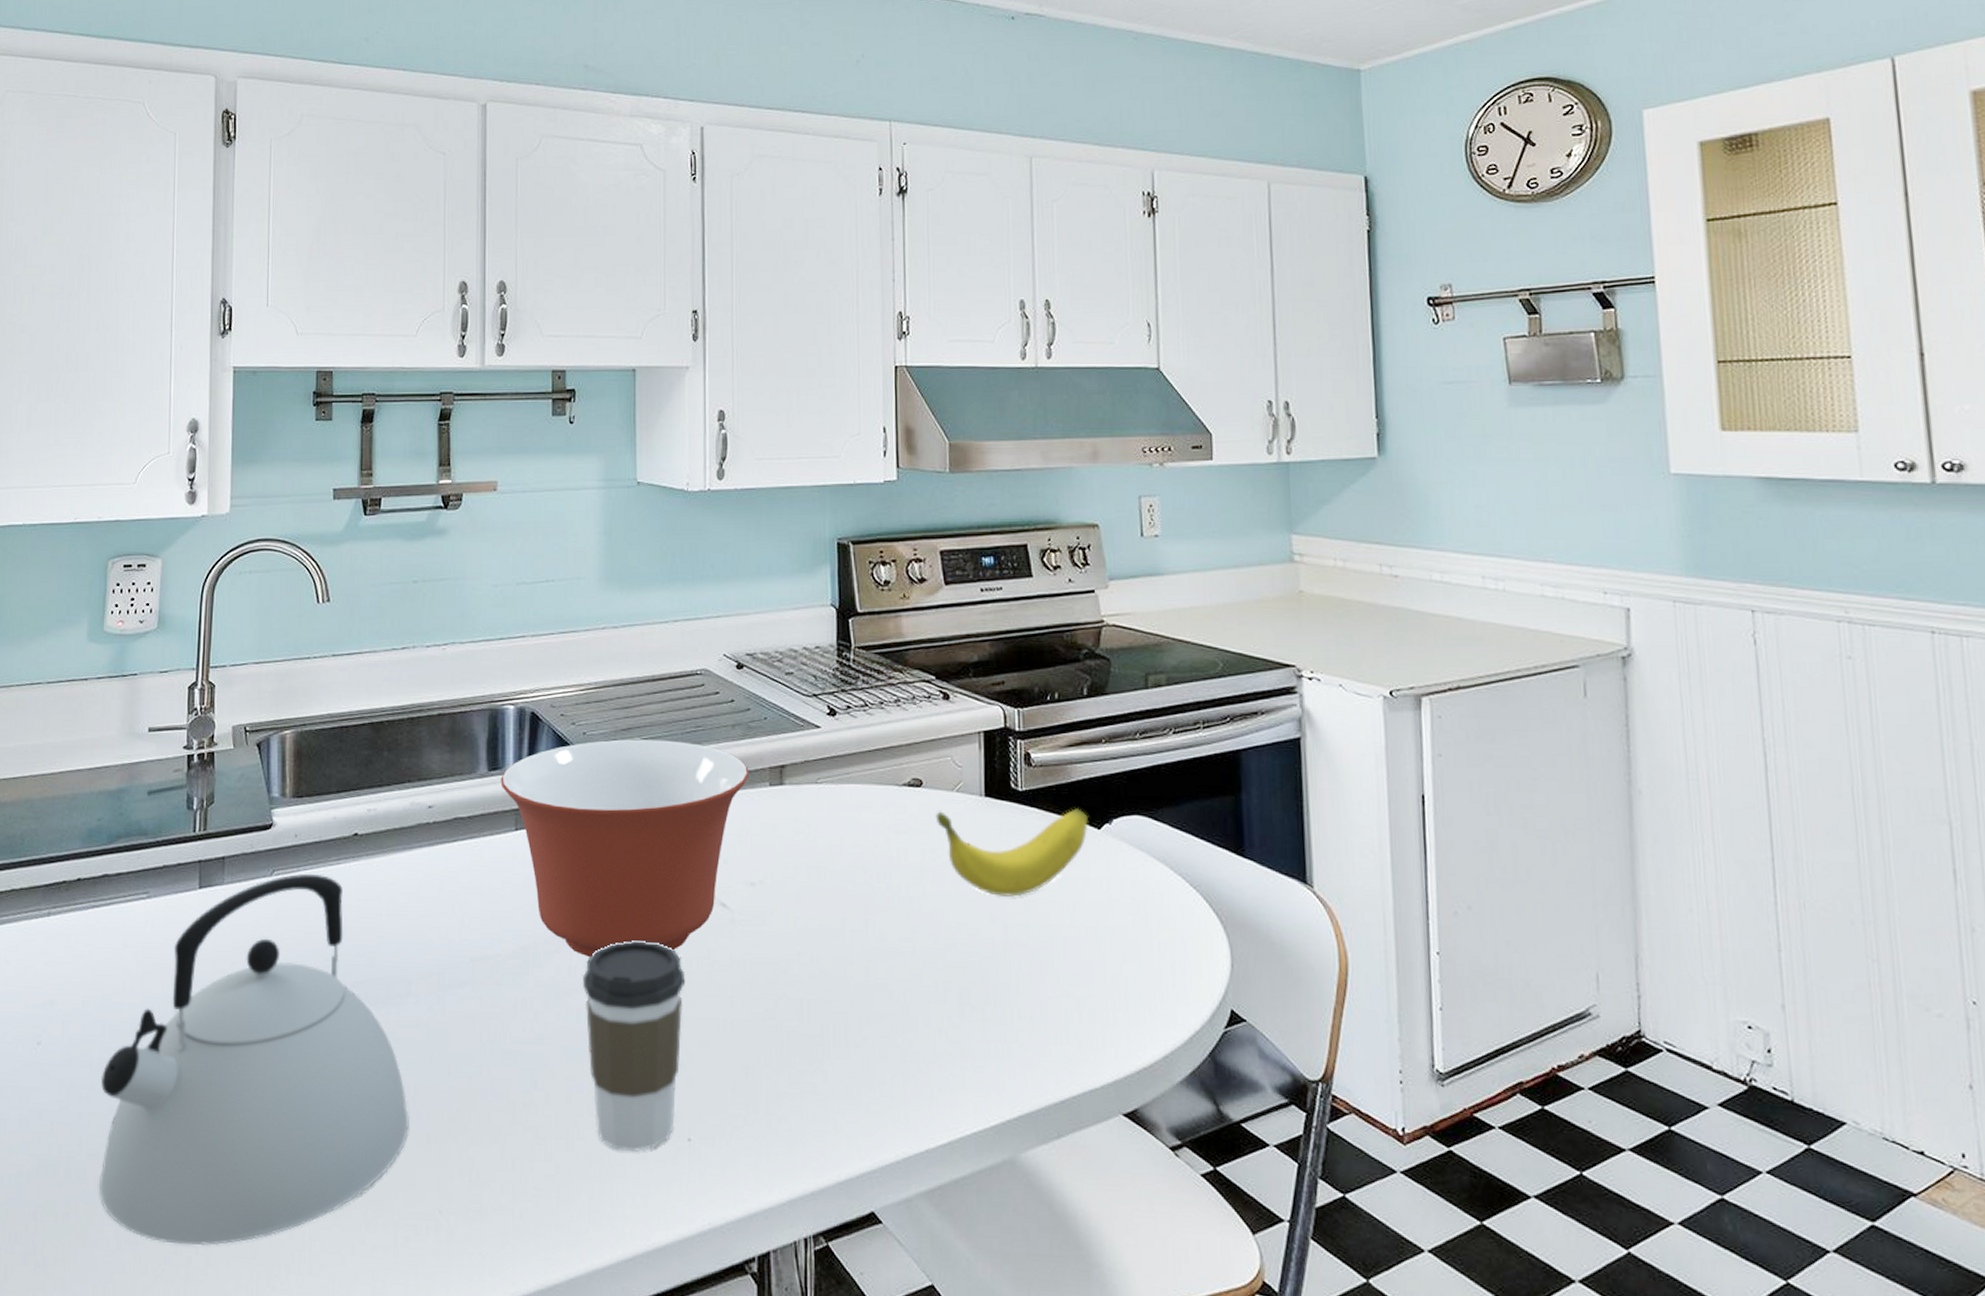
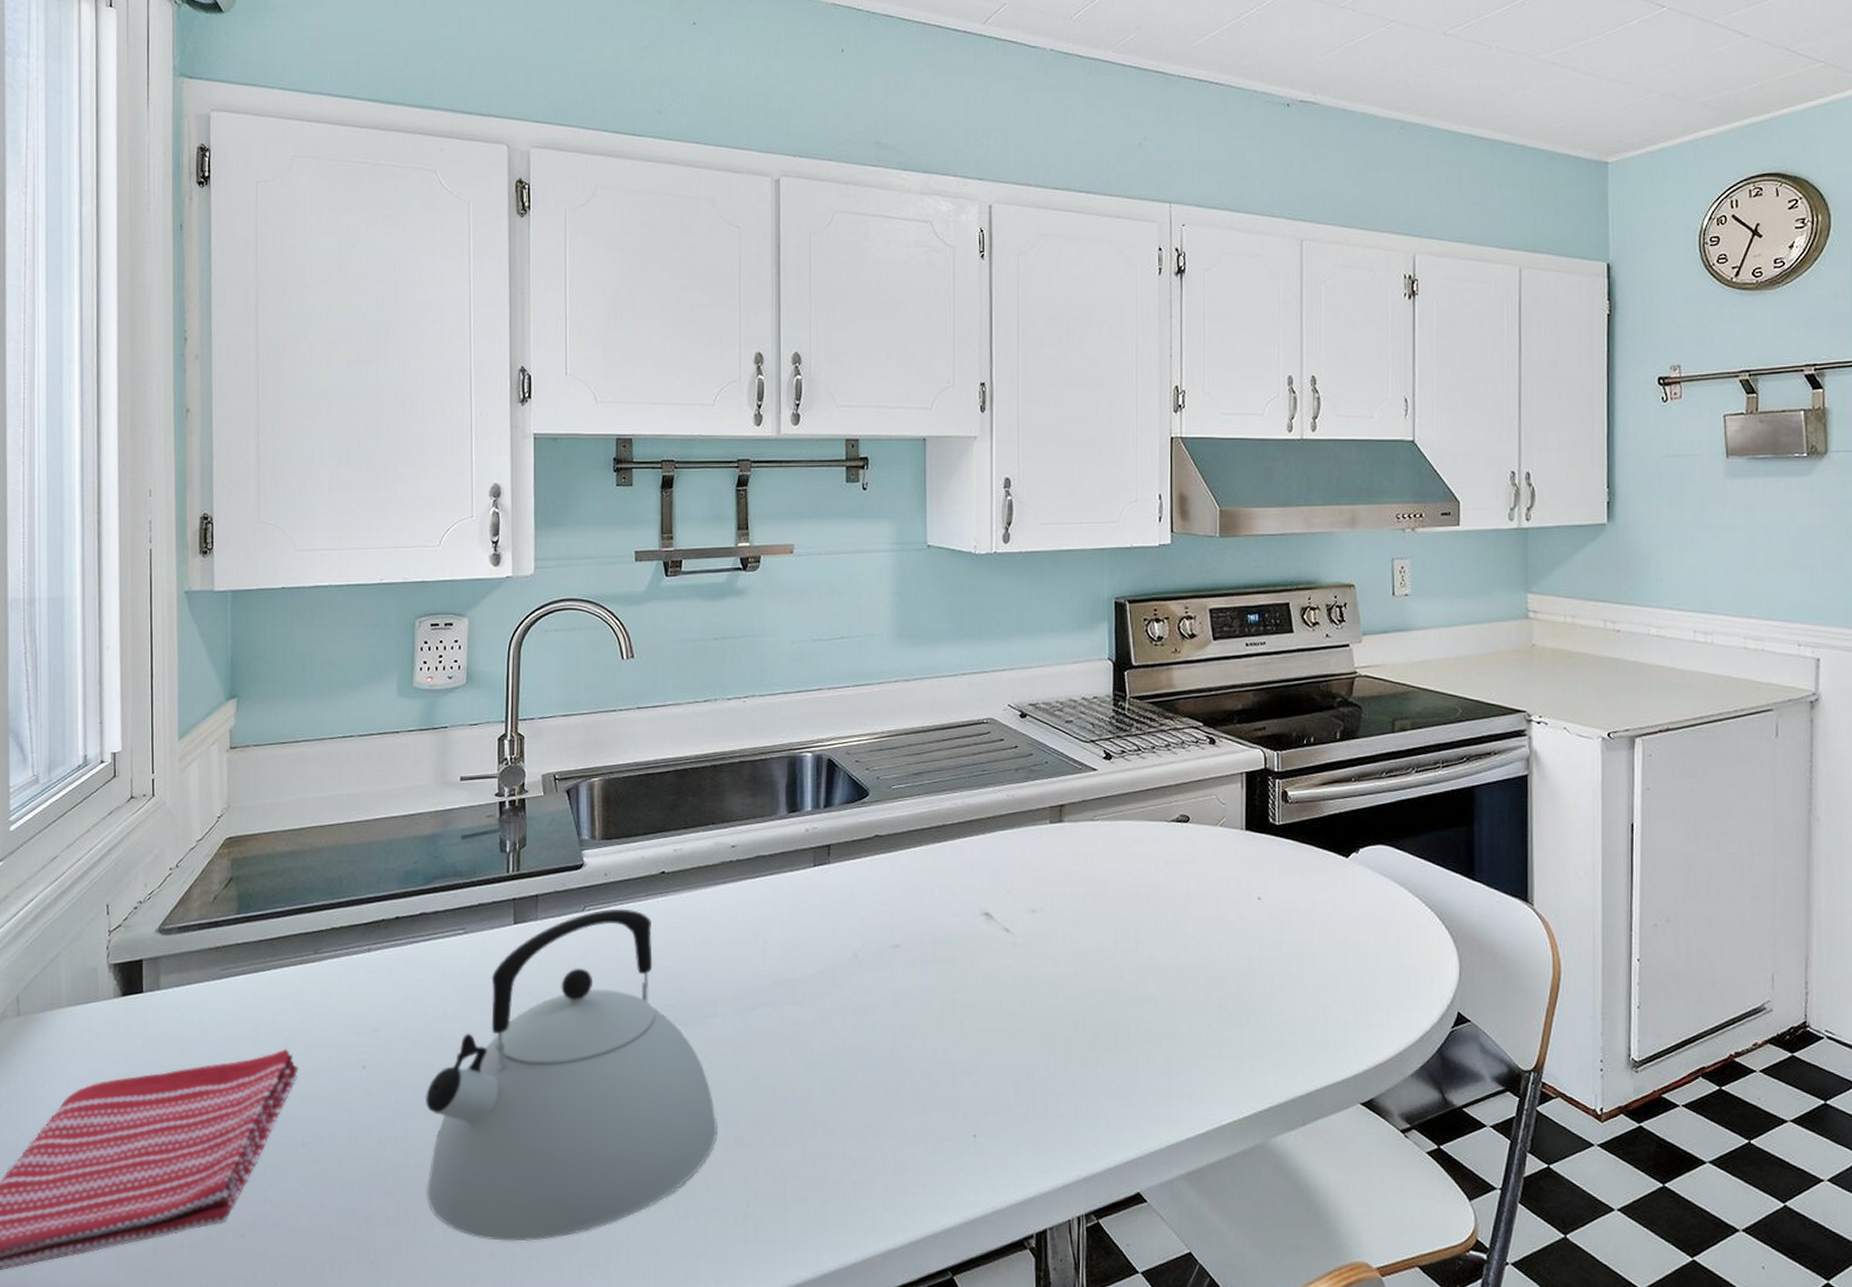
mixing bowl: present [500,739,749,958] -> none [799,783,1031,979]
coffee cup: present [583,940,686,1151] -> none [878,963,972,1147]
banana: present [935,808,1088,897] -> none [1201,839,1337,918]

